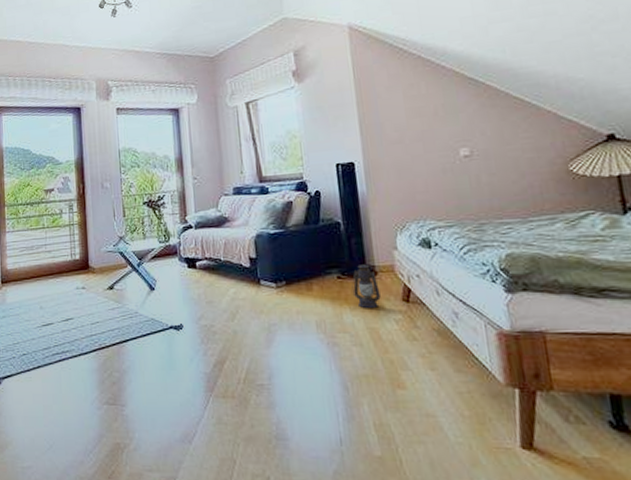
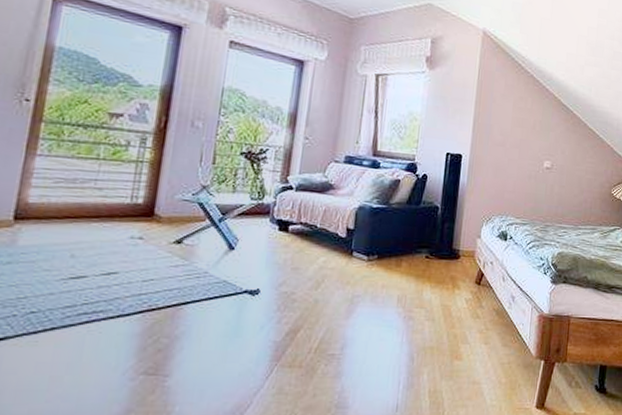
lantern: present [351,264,381,308] -> none [435,247,459,287]

